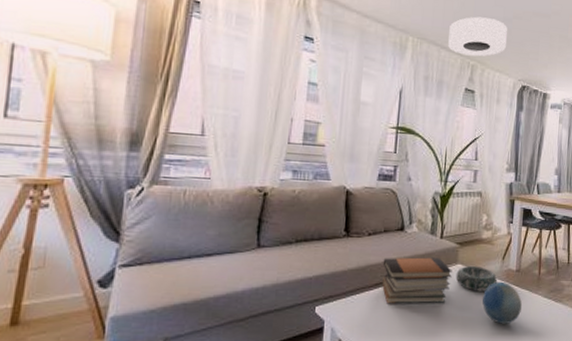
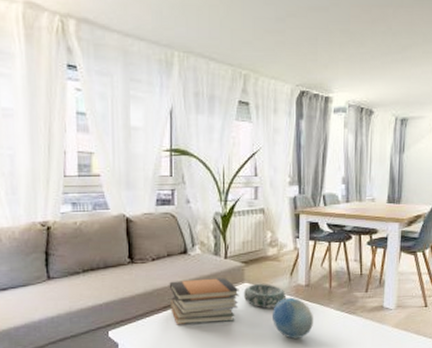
ceiling light: present [448,16,507,57] -> none [217,20,280,65]

